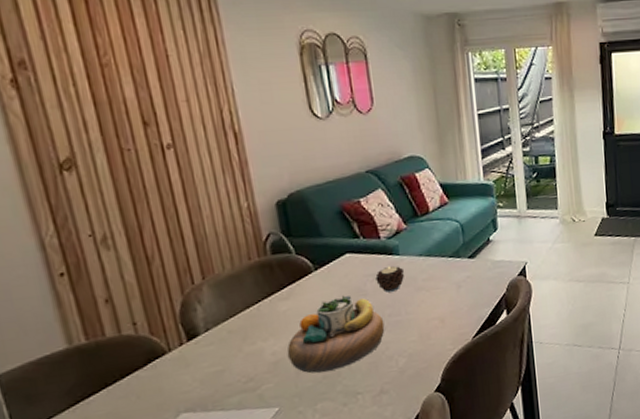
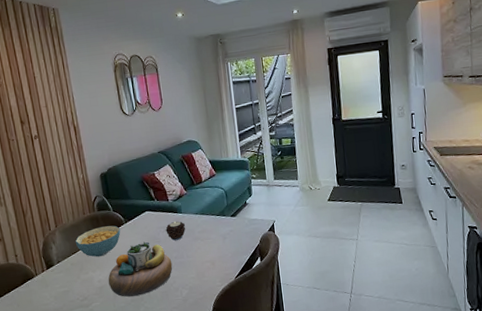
cereal bowl: none [234,274,308,320] -> present [75,225,121,257]

